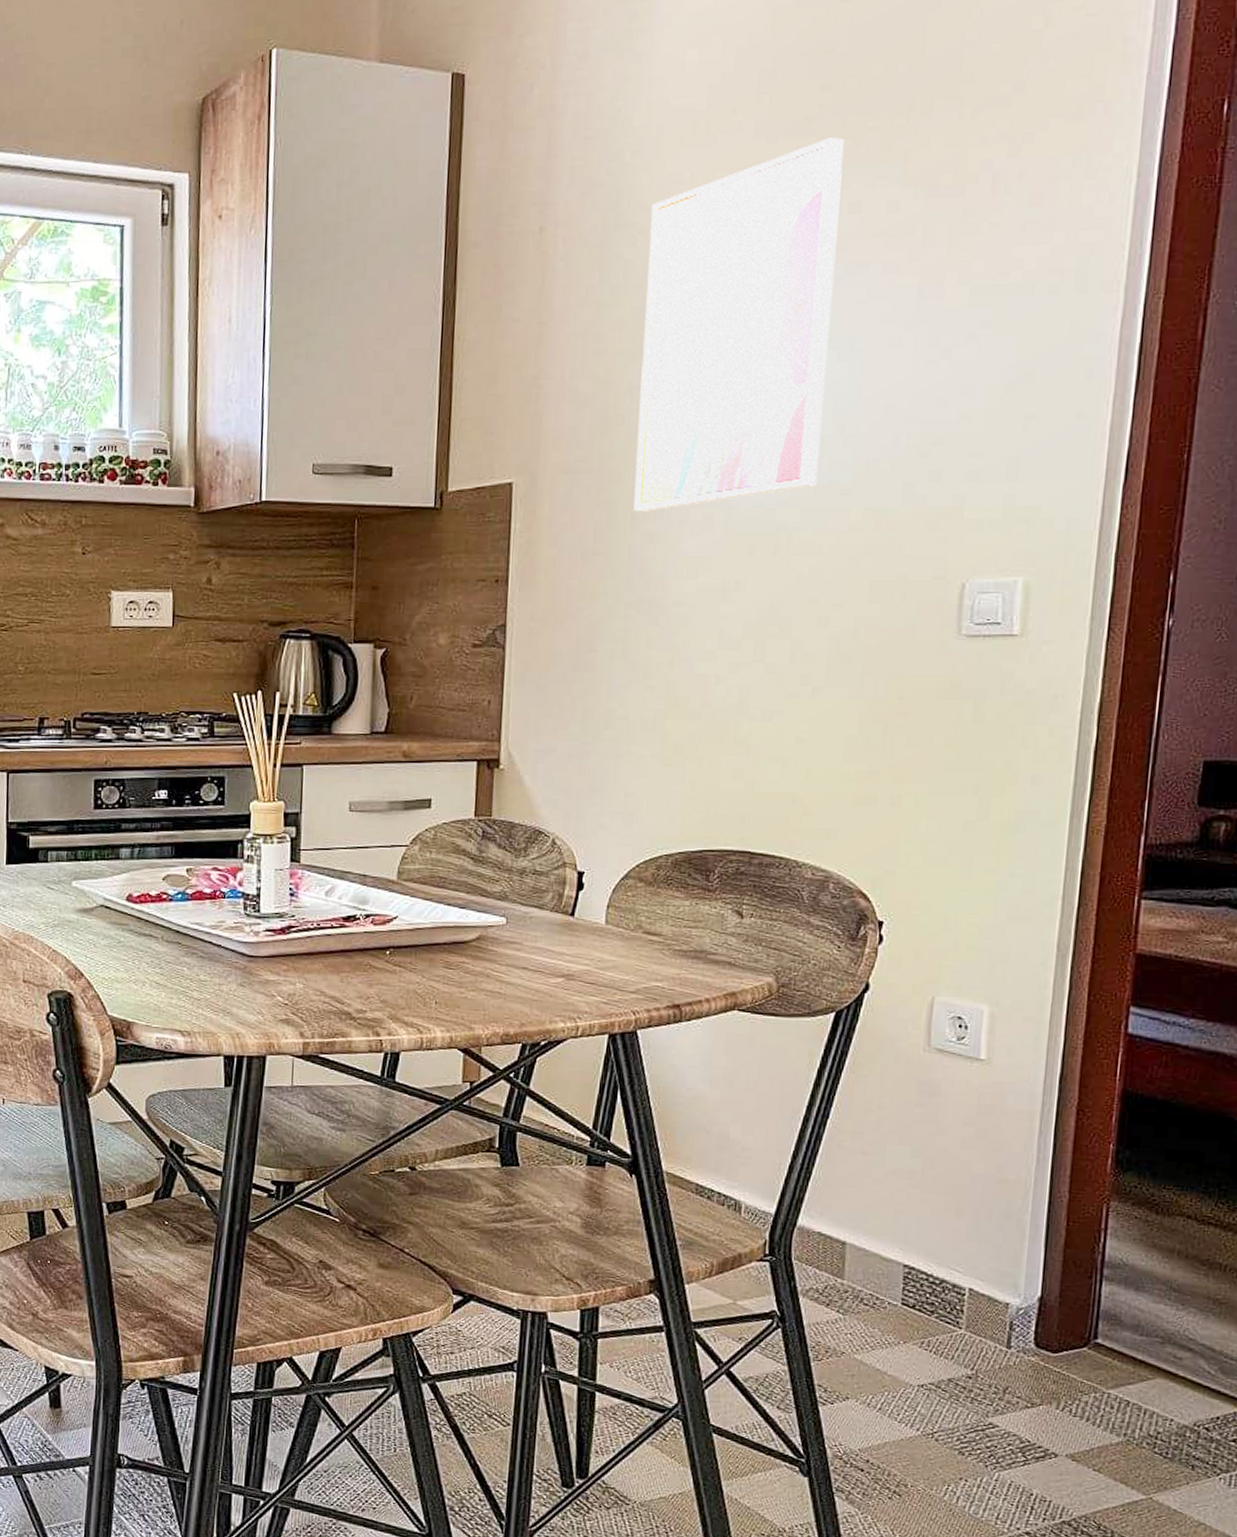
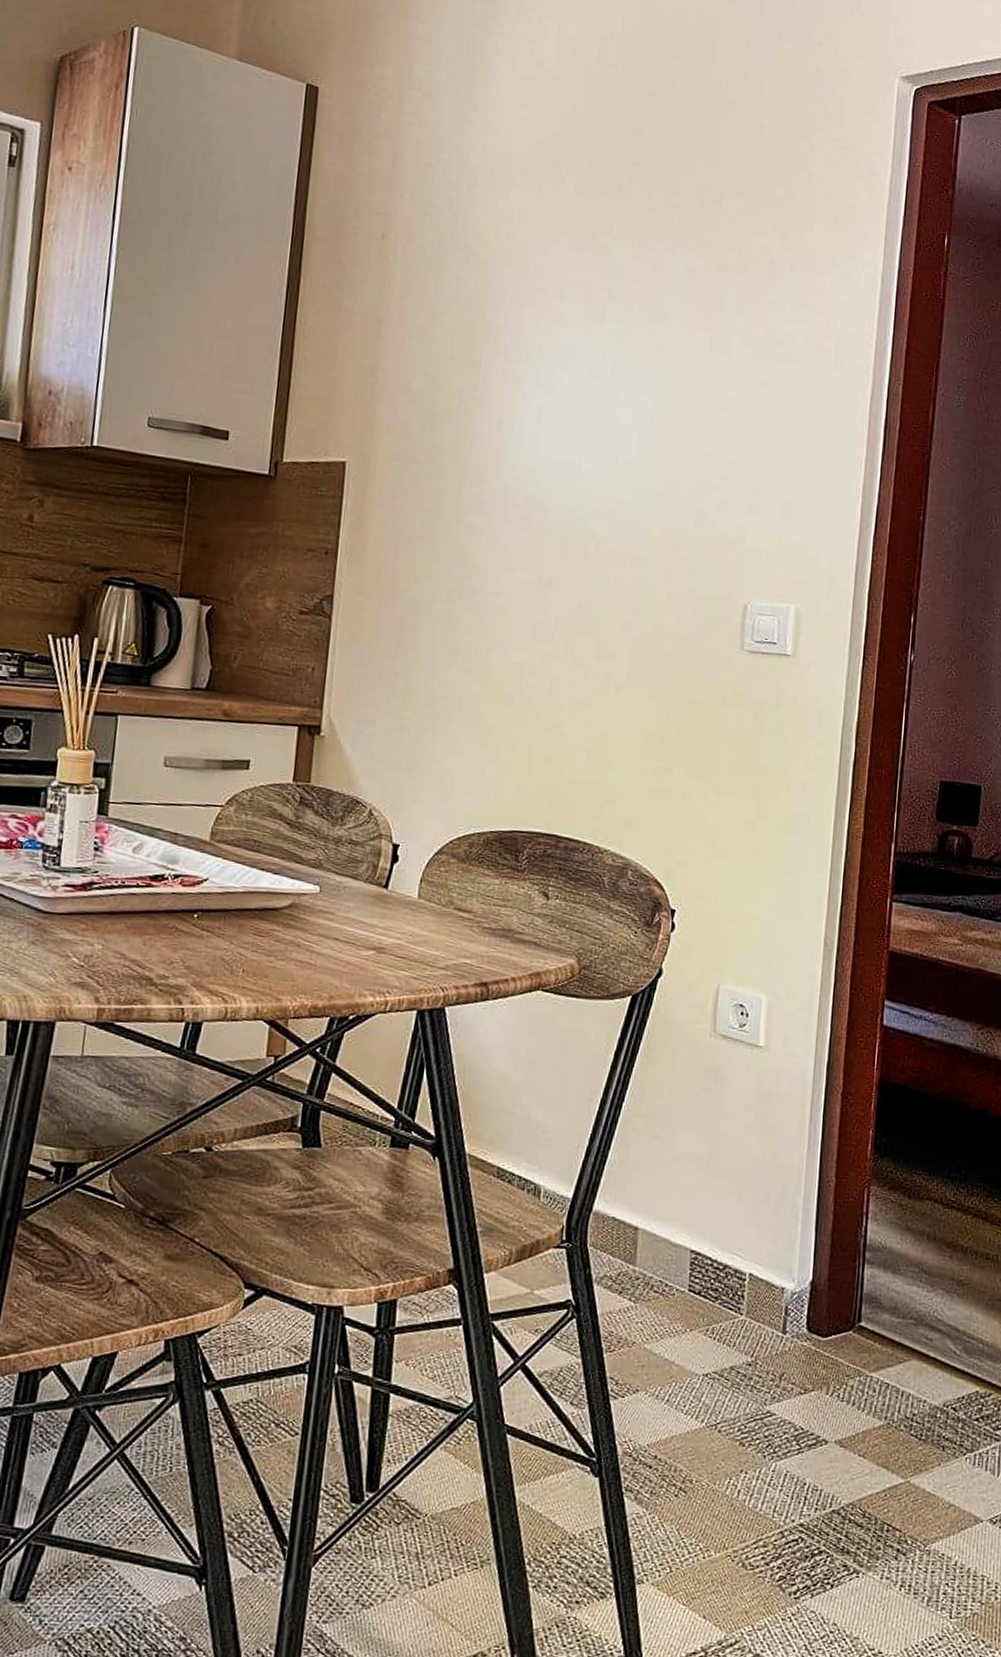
wall art: present [633,137,845,512] -> none [459,205,650,506]

